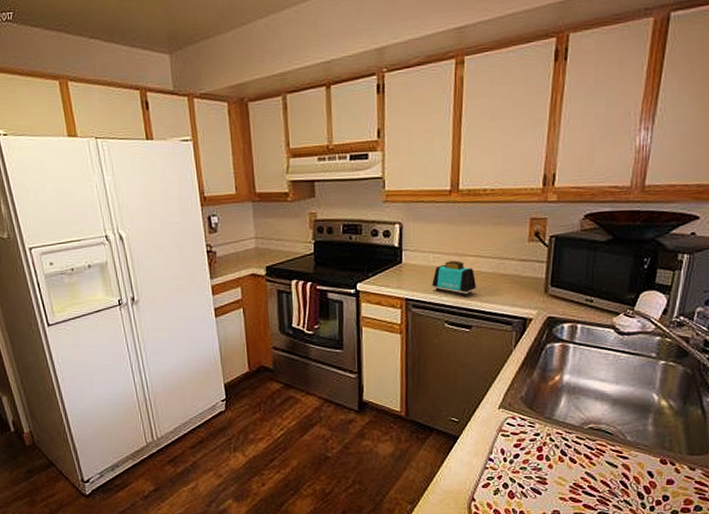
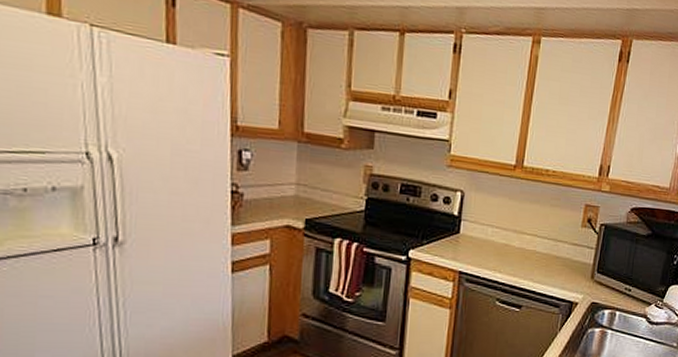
toaster: present [432,260,476,297] -> none [487,237,530,275]

